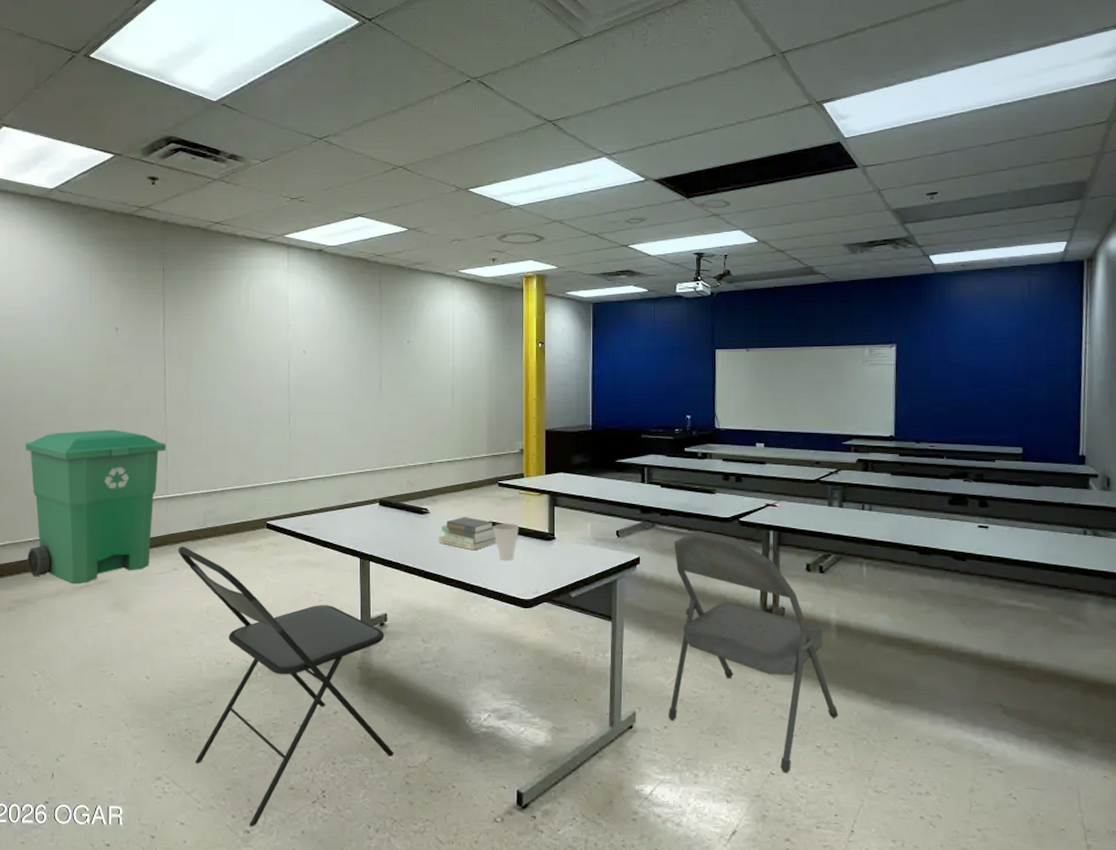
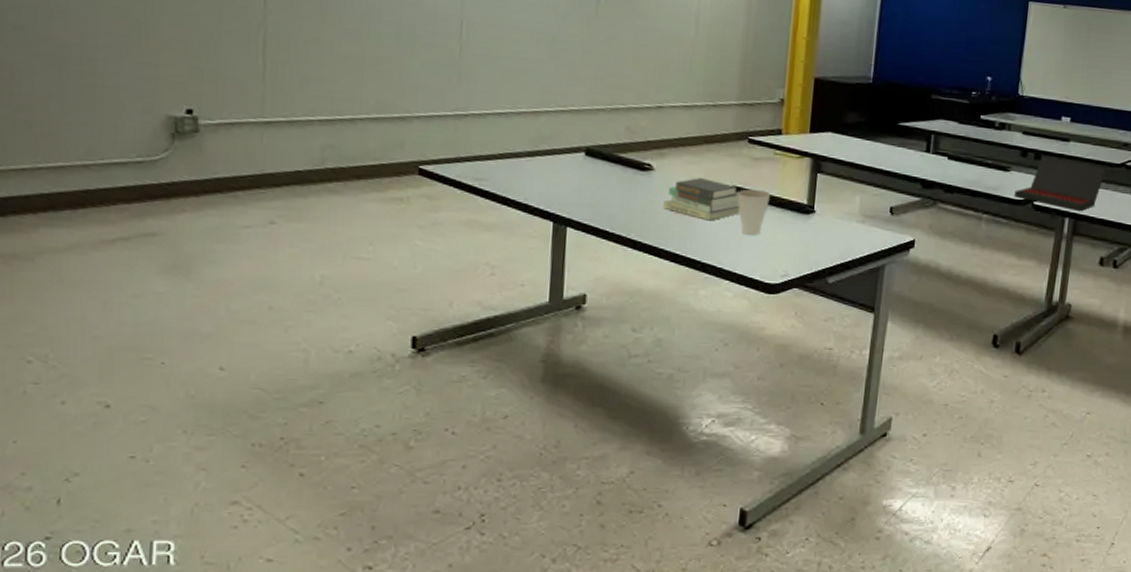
recycling bin: present [26,430,167,584] -> none [18,12,265,236]
folding chair: present [178,546,394,826] -> none [278,191,584,561]
folding chair: present [668,530,839,774] -> none [928,212,1114,485]
laptop: none [722,478,802,524] -> present [1014,156,1106,212]

